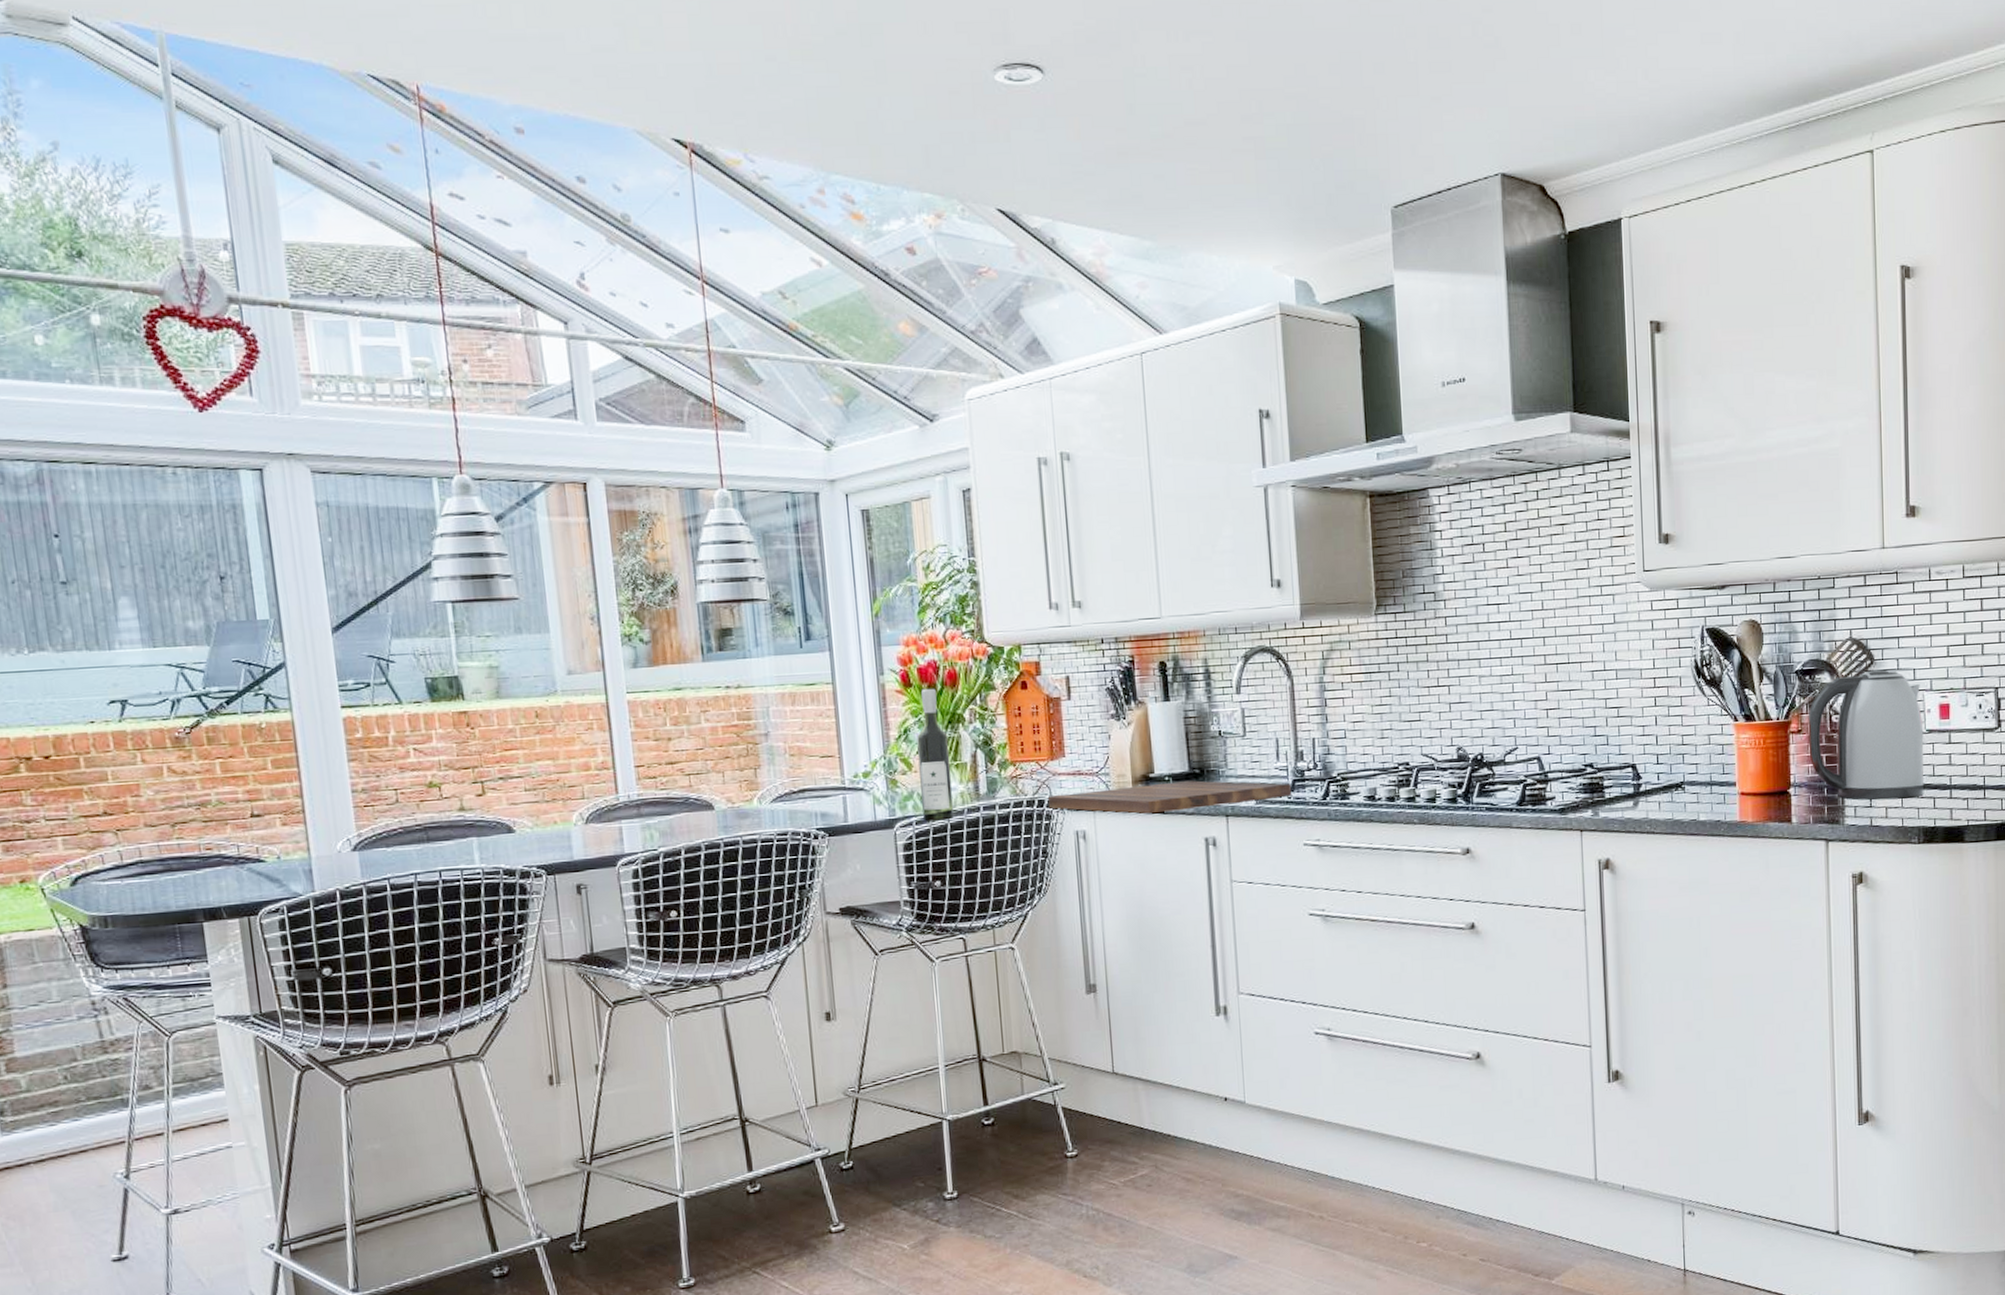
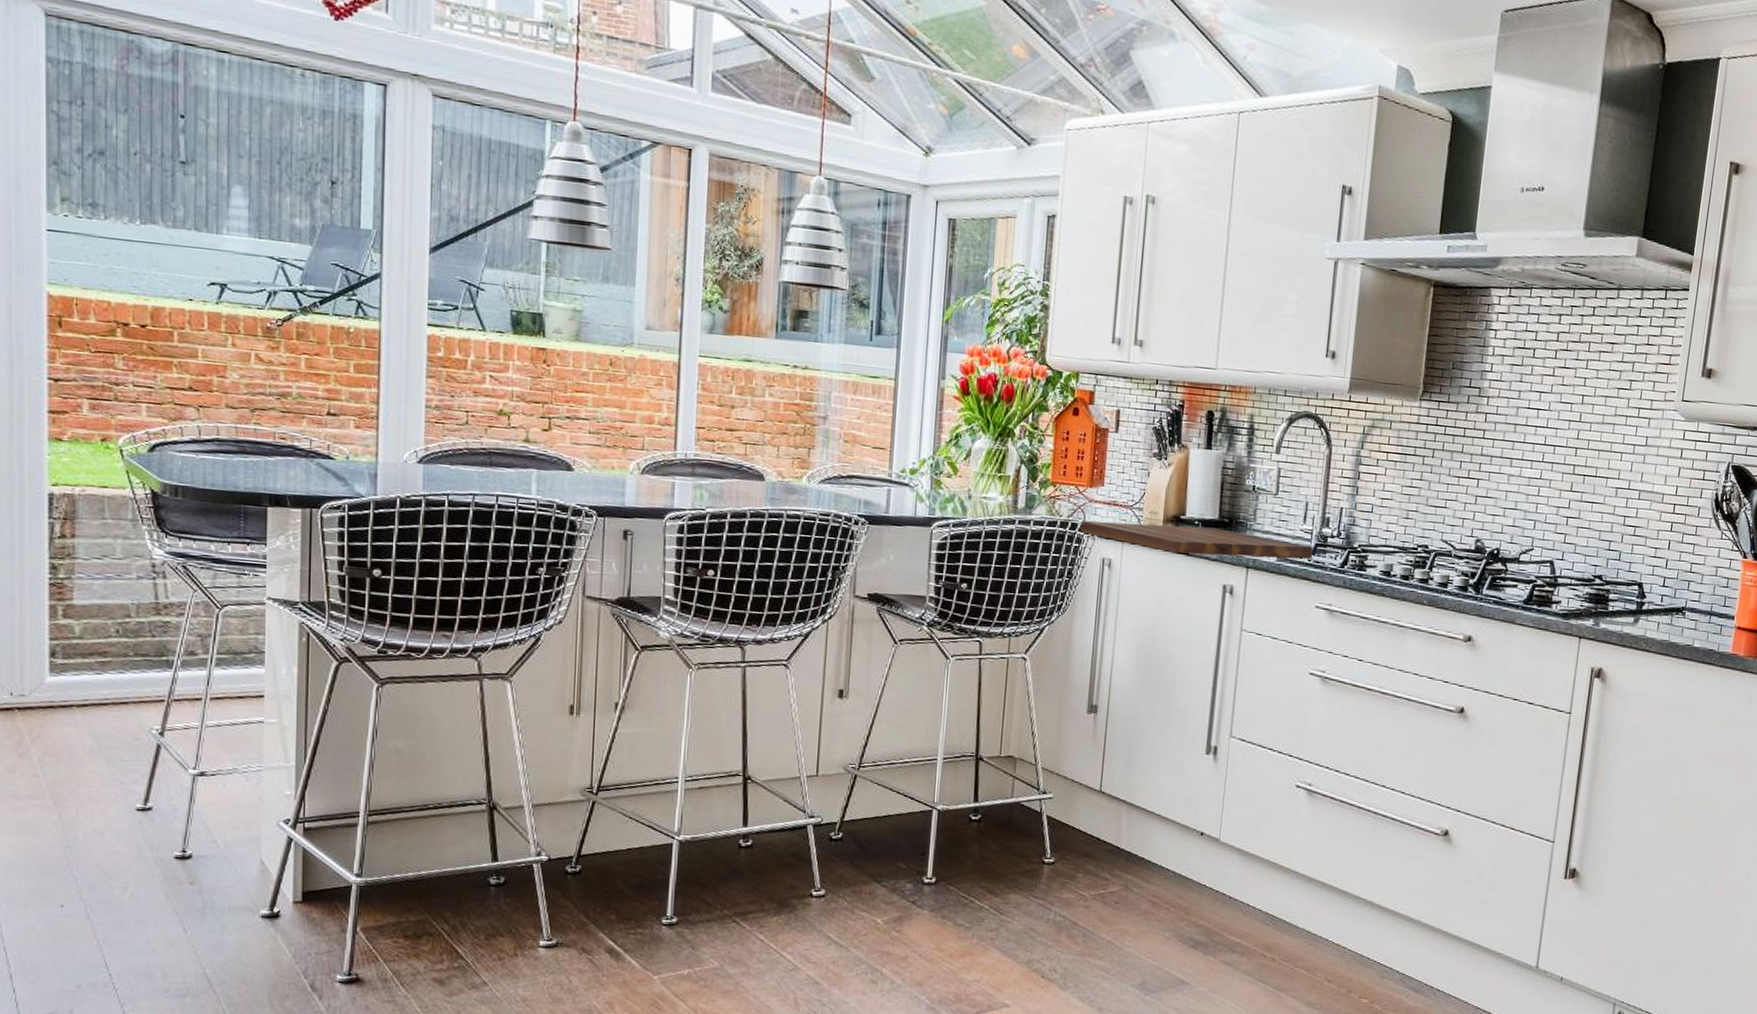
bottle: present [917,688,954,822] -> none [961,399,997,528]

